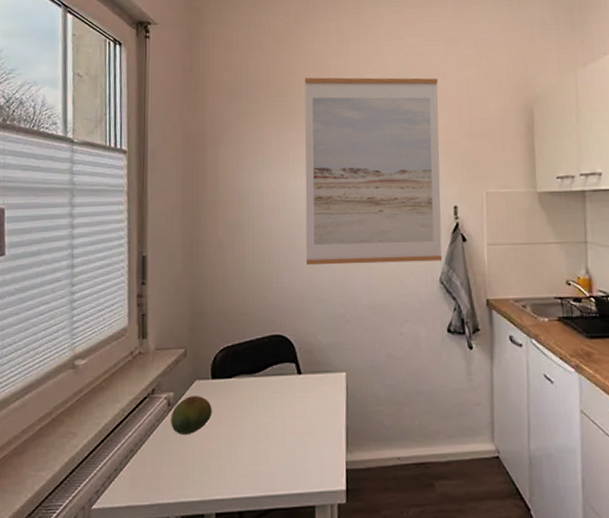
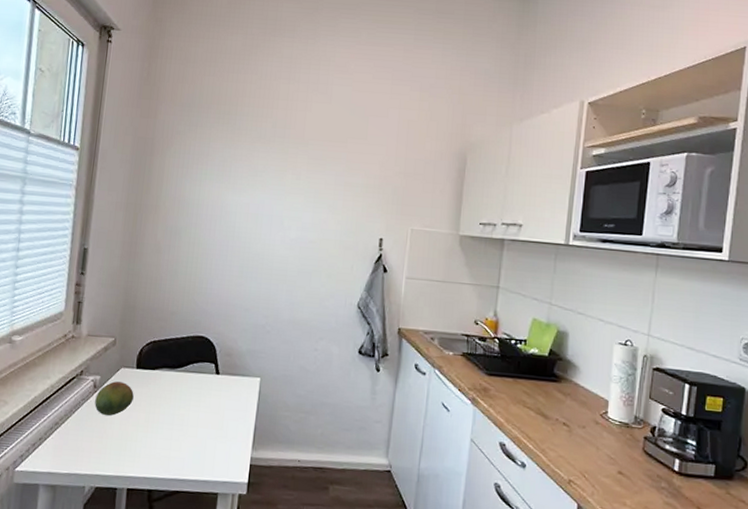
wall art: present [304,77,443,265] -> none [236,100,380,288]

